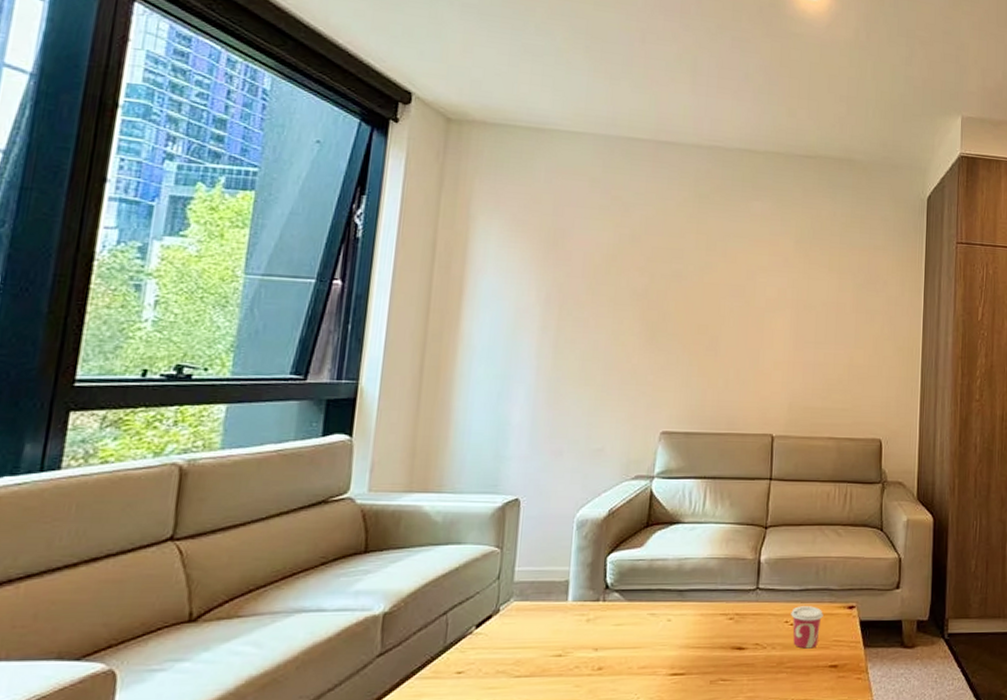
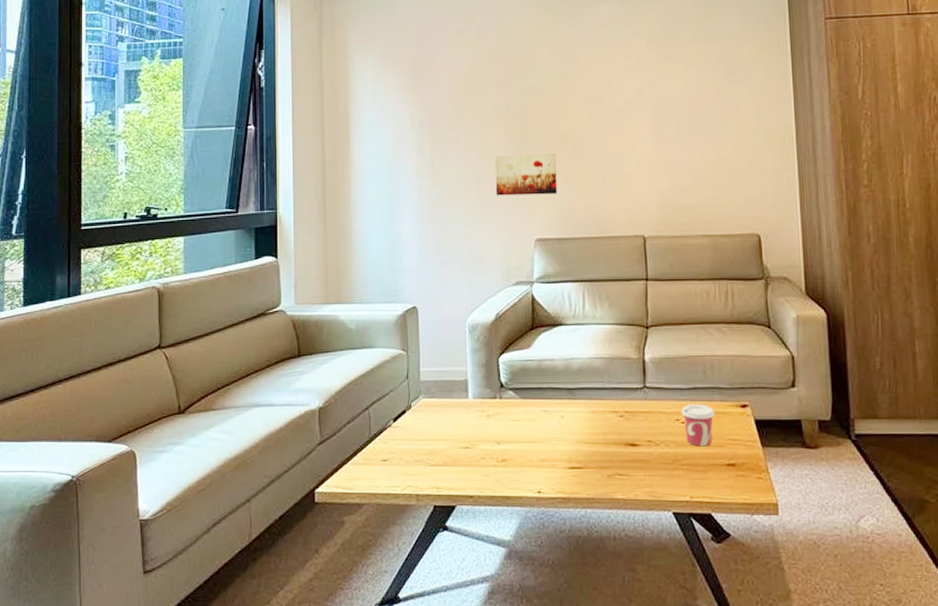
wall art: none [623,341,692,387] -> present [494,154,558,196]

